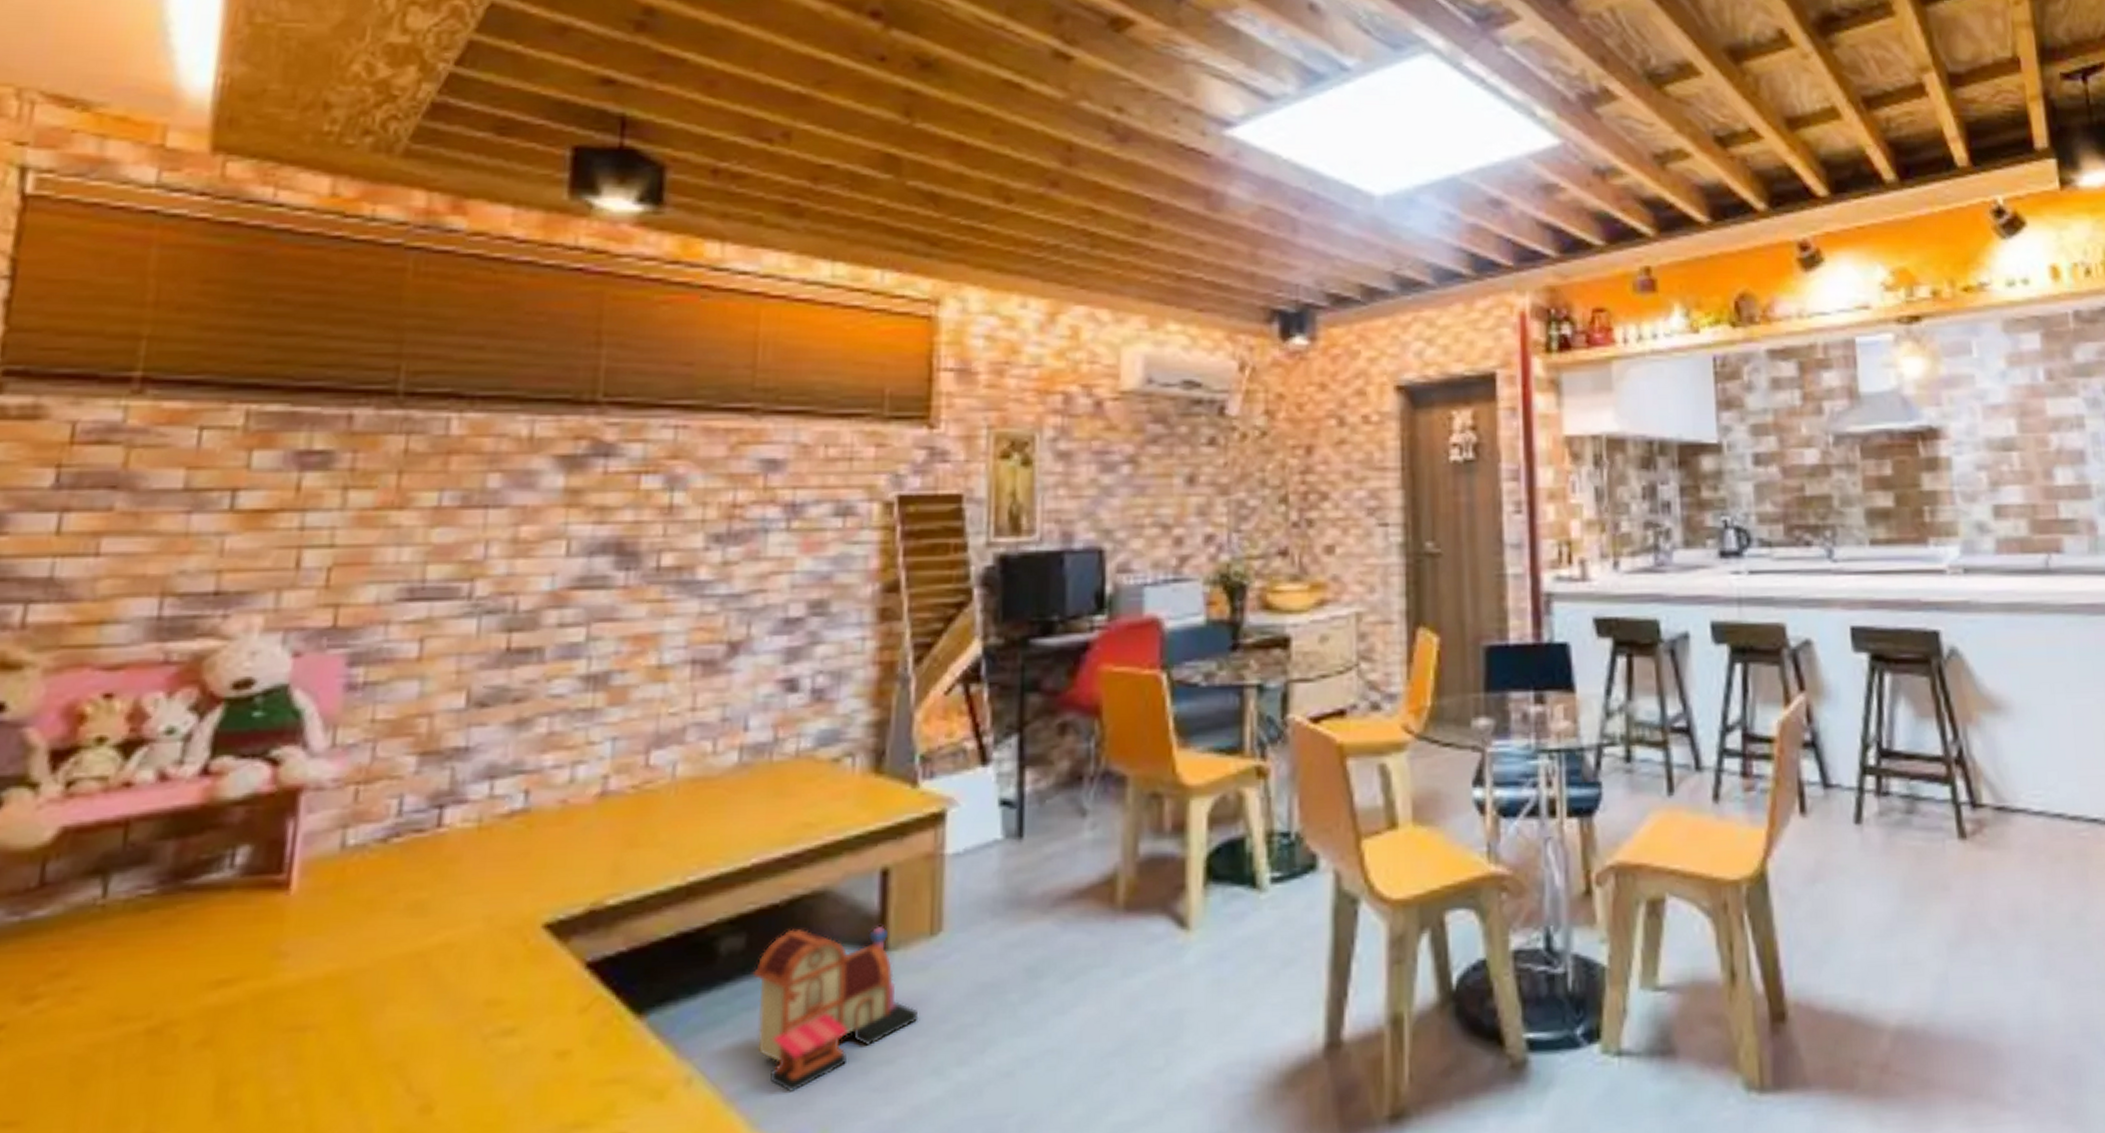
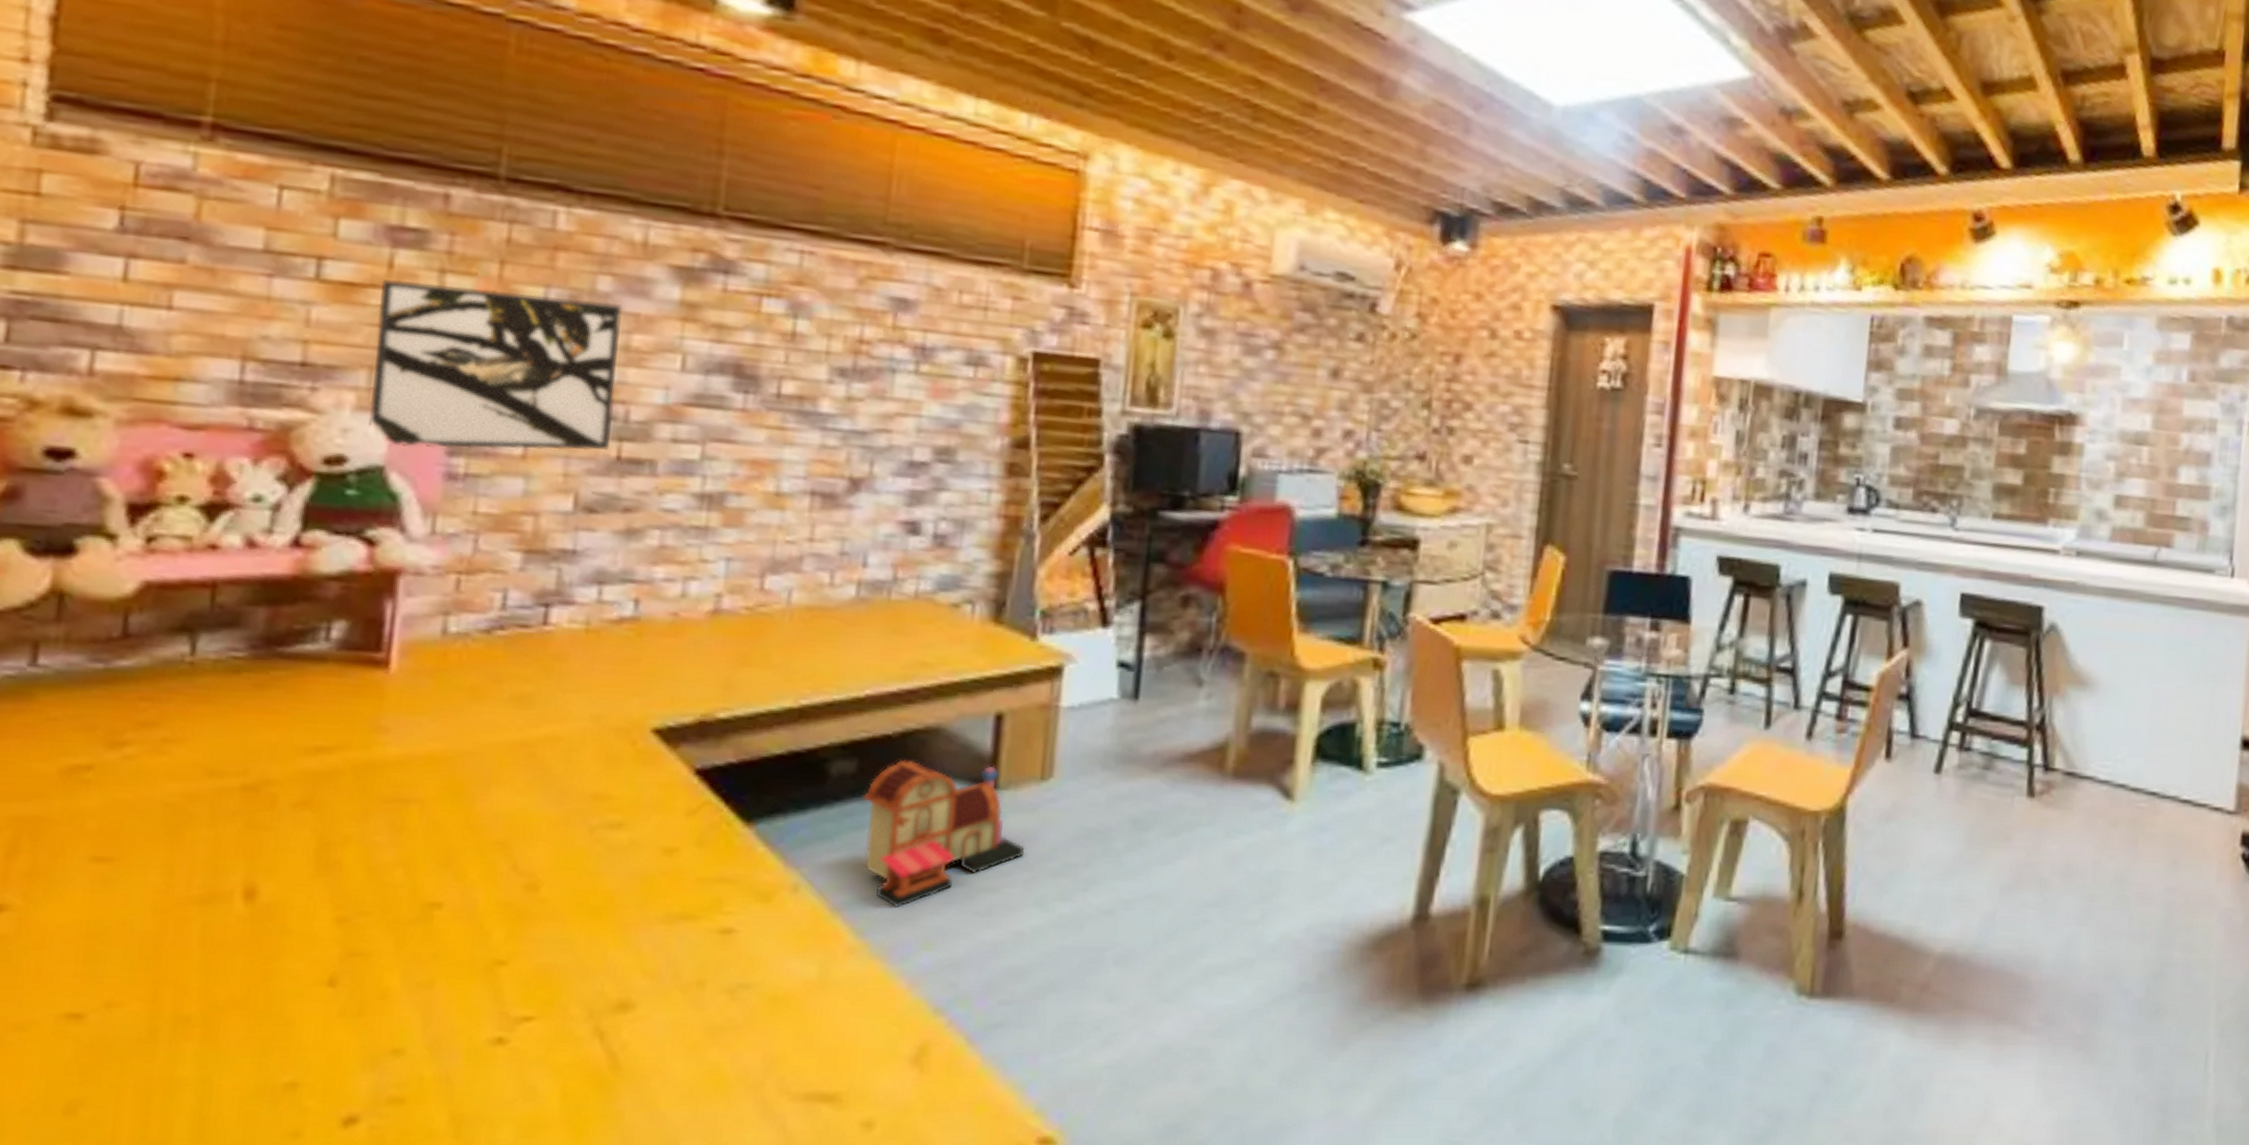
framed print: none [276,499,510,662] -> present [369,279,622,450]

